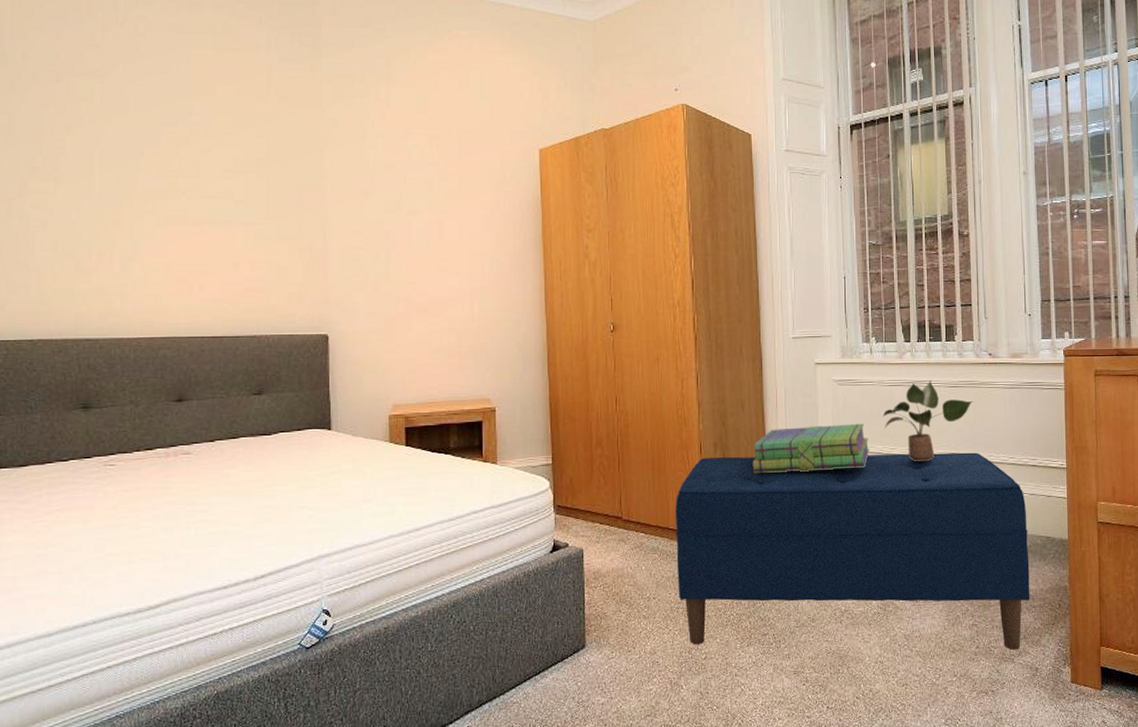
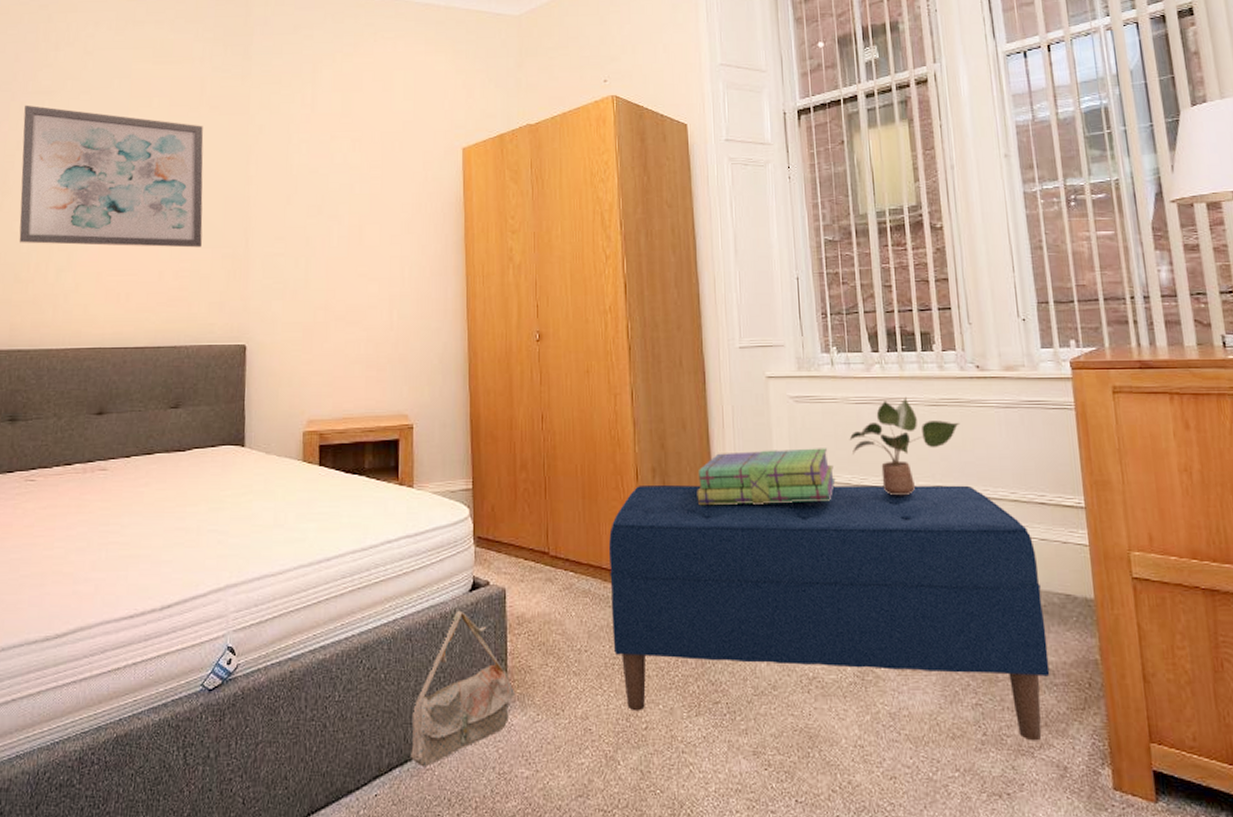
wall art: none [72,87,277,240] -> present [19,105,204,248]
bag: none [499,569,593,700] -> present [411,610,516,766]

